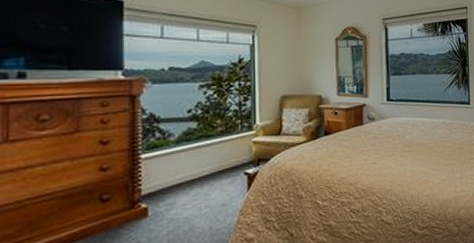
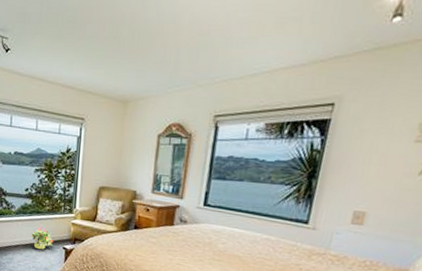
potted plant: none [199,152,232,182] -> present [30,226,54,249]

